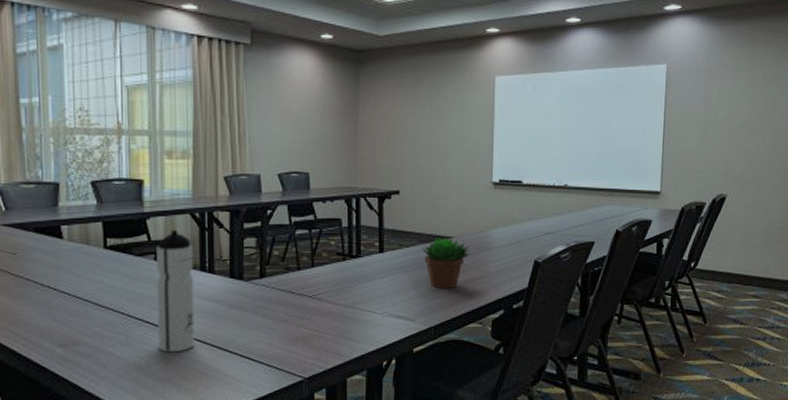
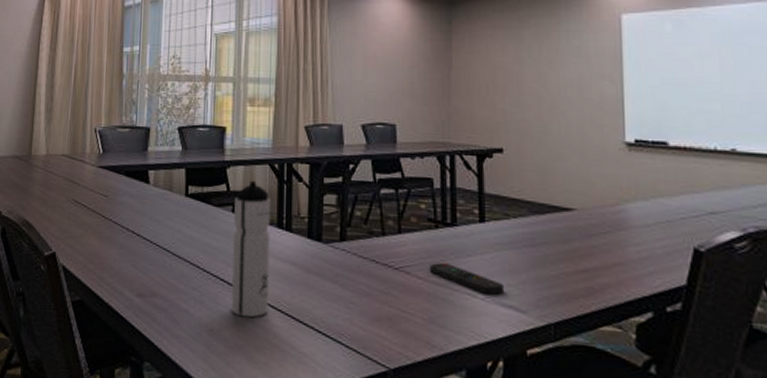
remote control: none [338,288,397,311] -> present [429,263,503,296]
succulent plant: present [422,237,470,289] -> none [533,207,600,276]

